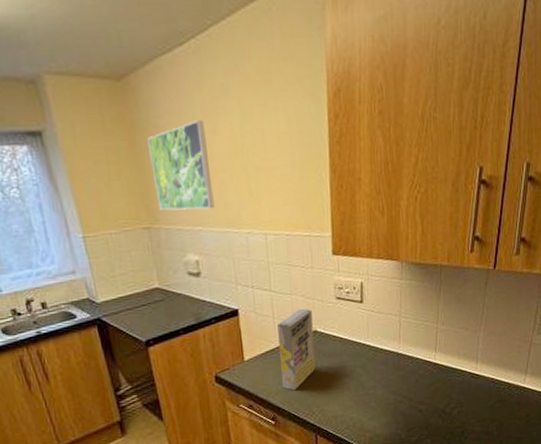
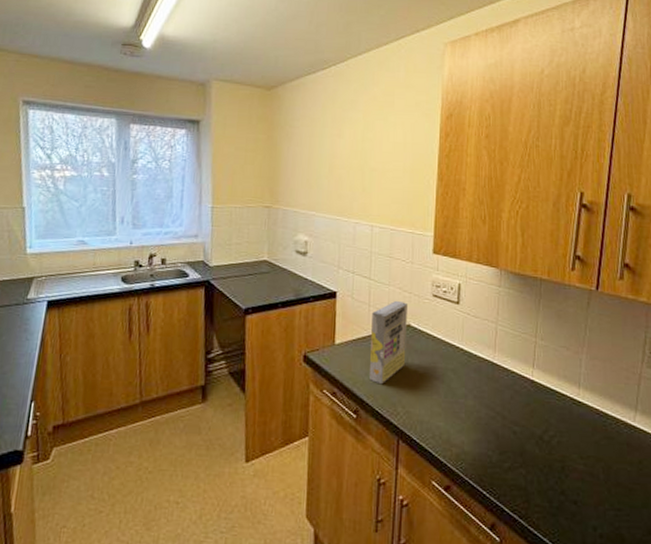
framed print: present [148,120,215,211] -> none [281,125,332,198]

